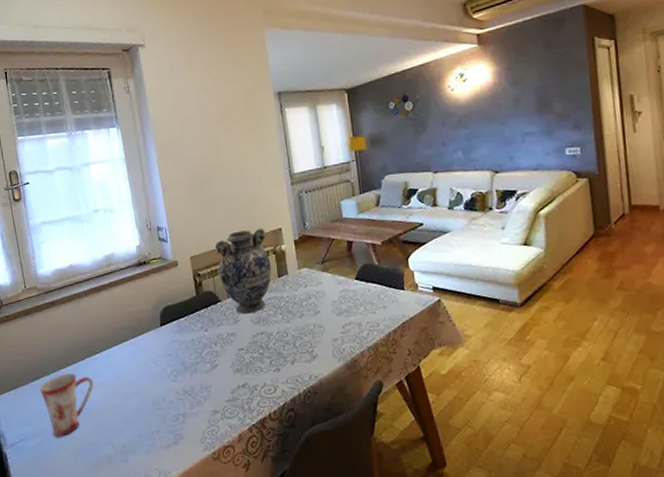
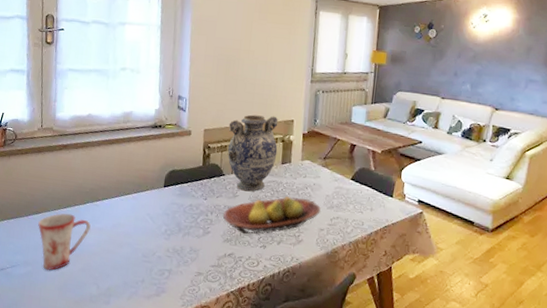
fruit bowl: none [227,309,331,360] -> present [222,196,322,234]

